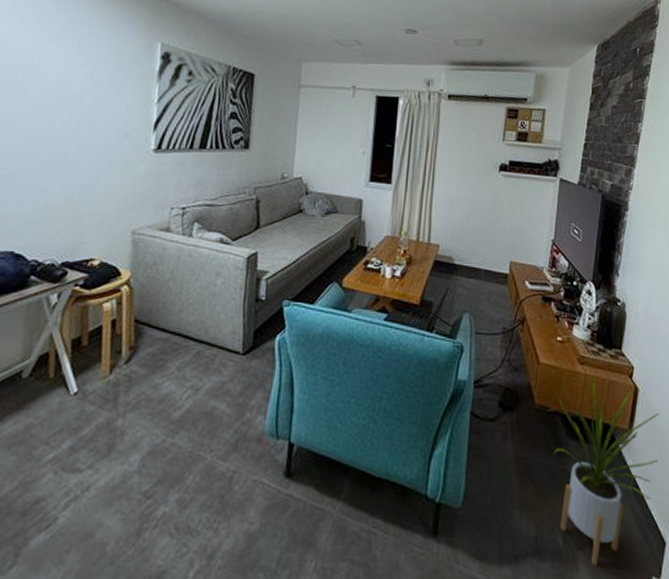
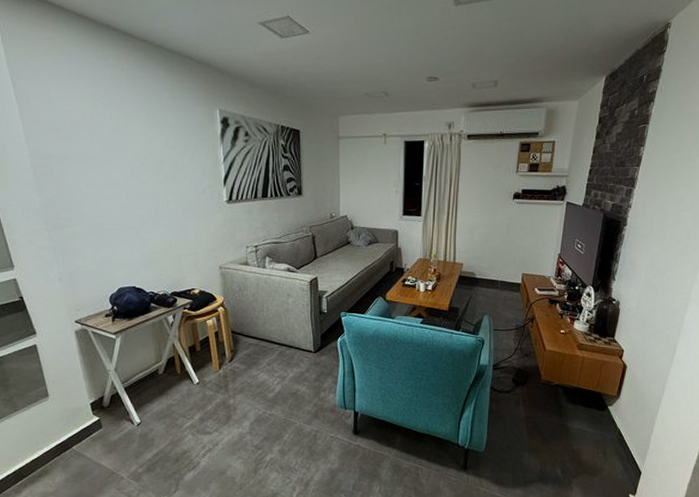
house plant: present [554,368,659,566] -> none [556,352,643,488]

